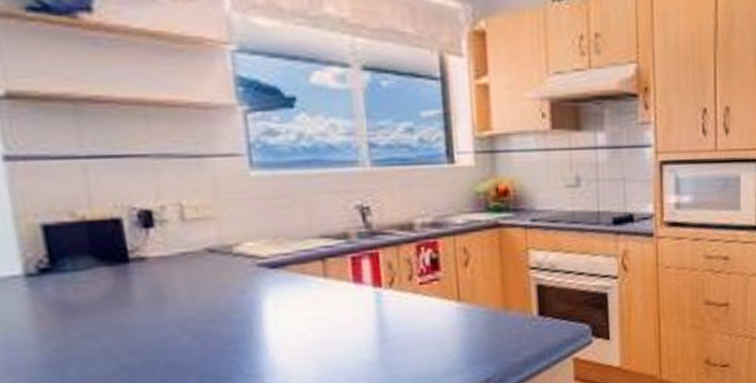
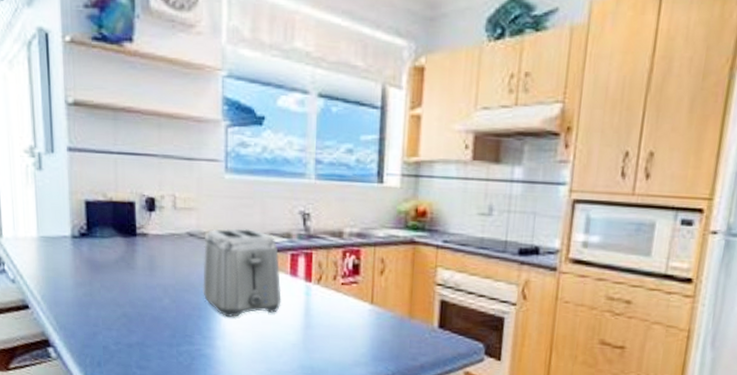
toaster: none [232,234,346,347] -> present [203,228,282,318]

